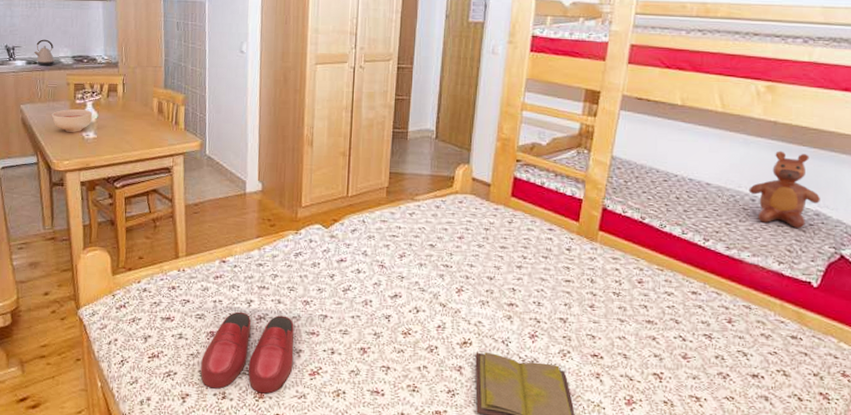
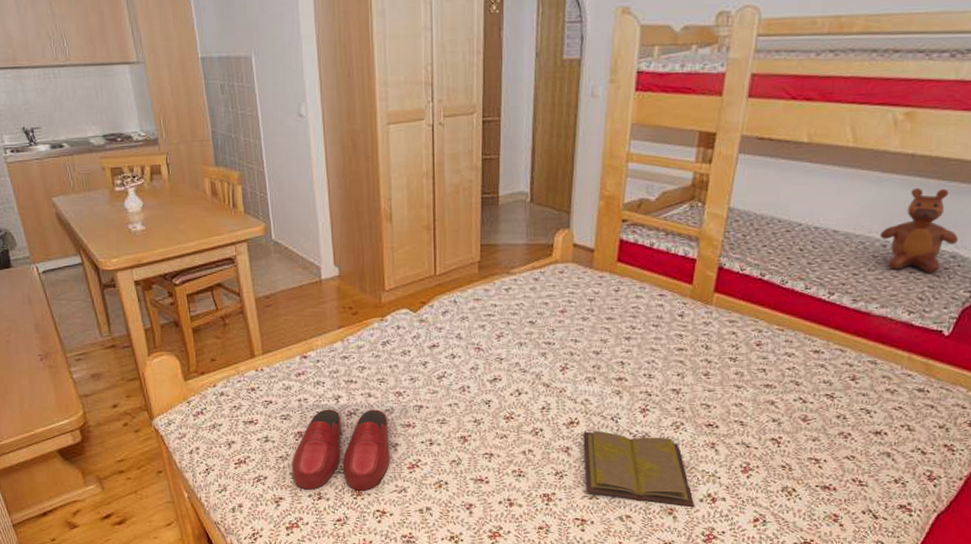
kettle: present [33,39,56,66] -> none [57,116,84,149]
bowl: present [51,108,92,132] -> none [89,197,137,225]

